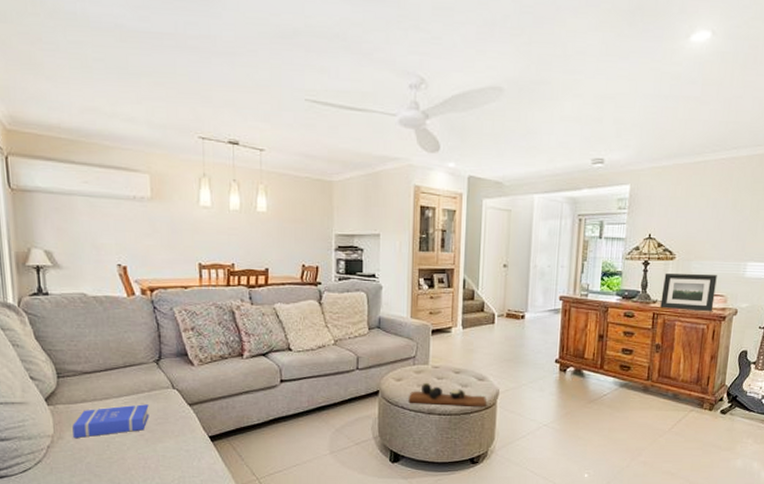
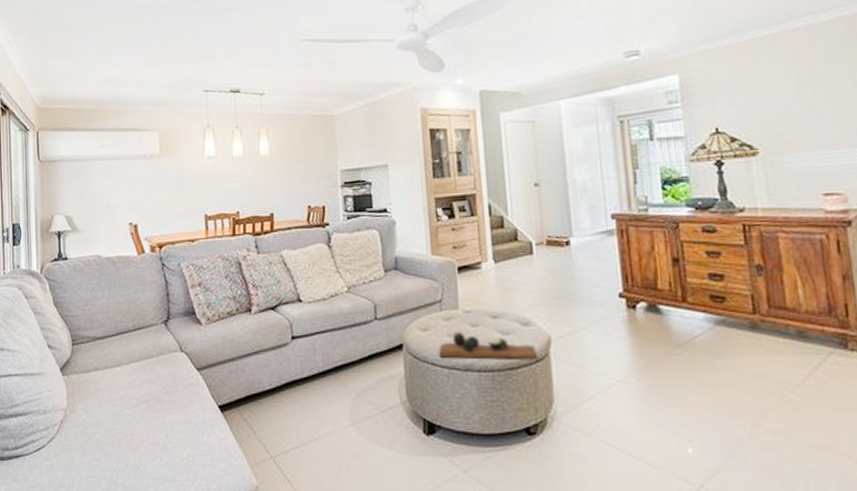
book: present [72,404,149,438] -> none [84,371,158,411]
picture frame: present [660,274,717,312] -> none [748,168,830,218]

